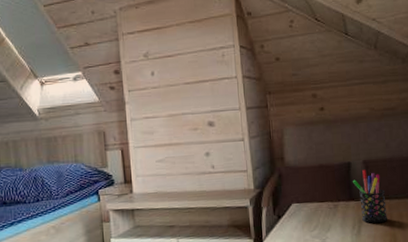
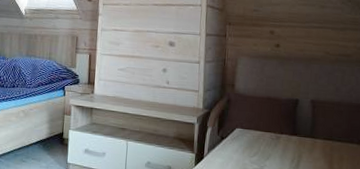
pen holder: present [353,169,388,223] -> none [298,108,329,161]

